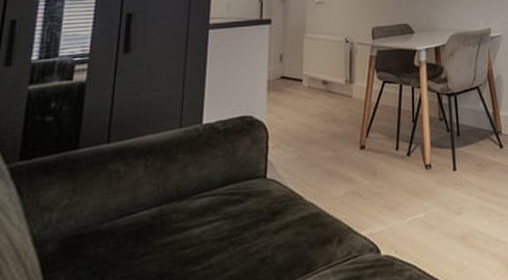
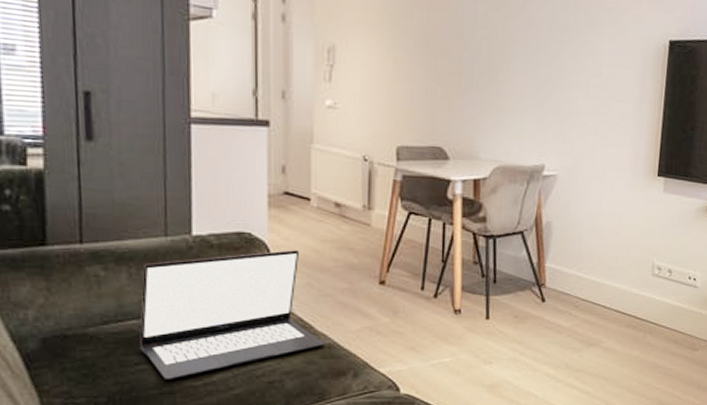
laptop: none [148,127,313,269] -> present [140,250,325,381]

